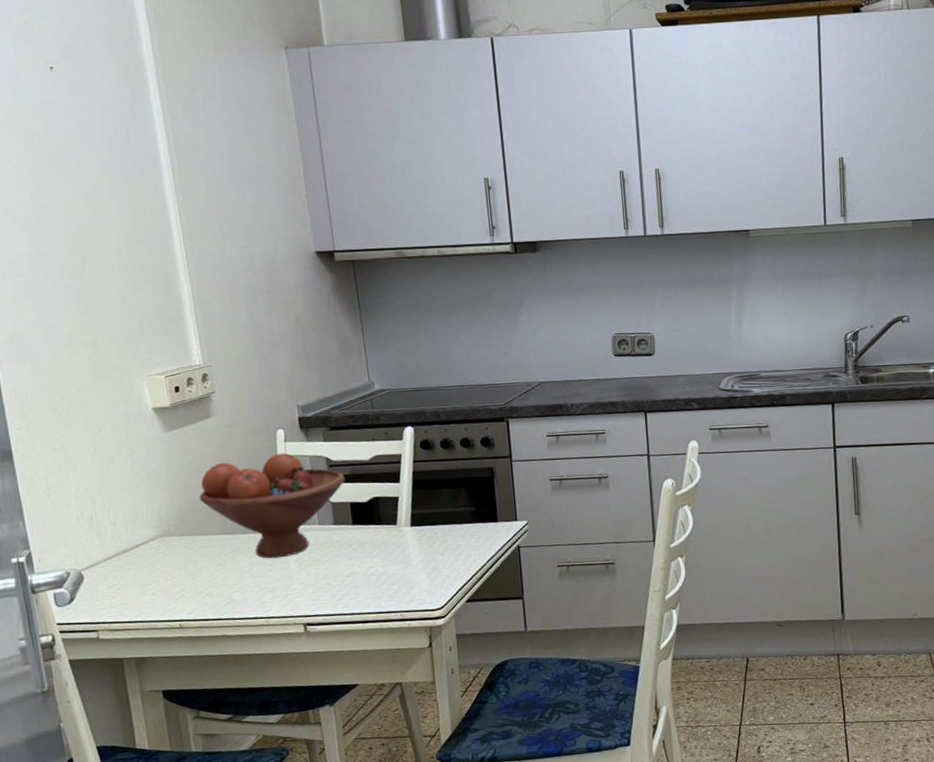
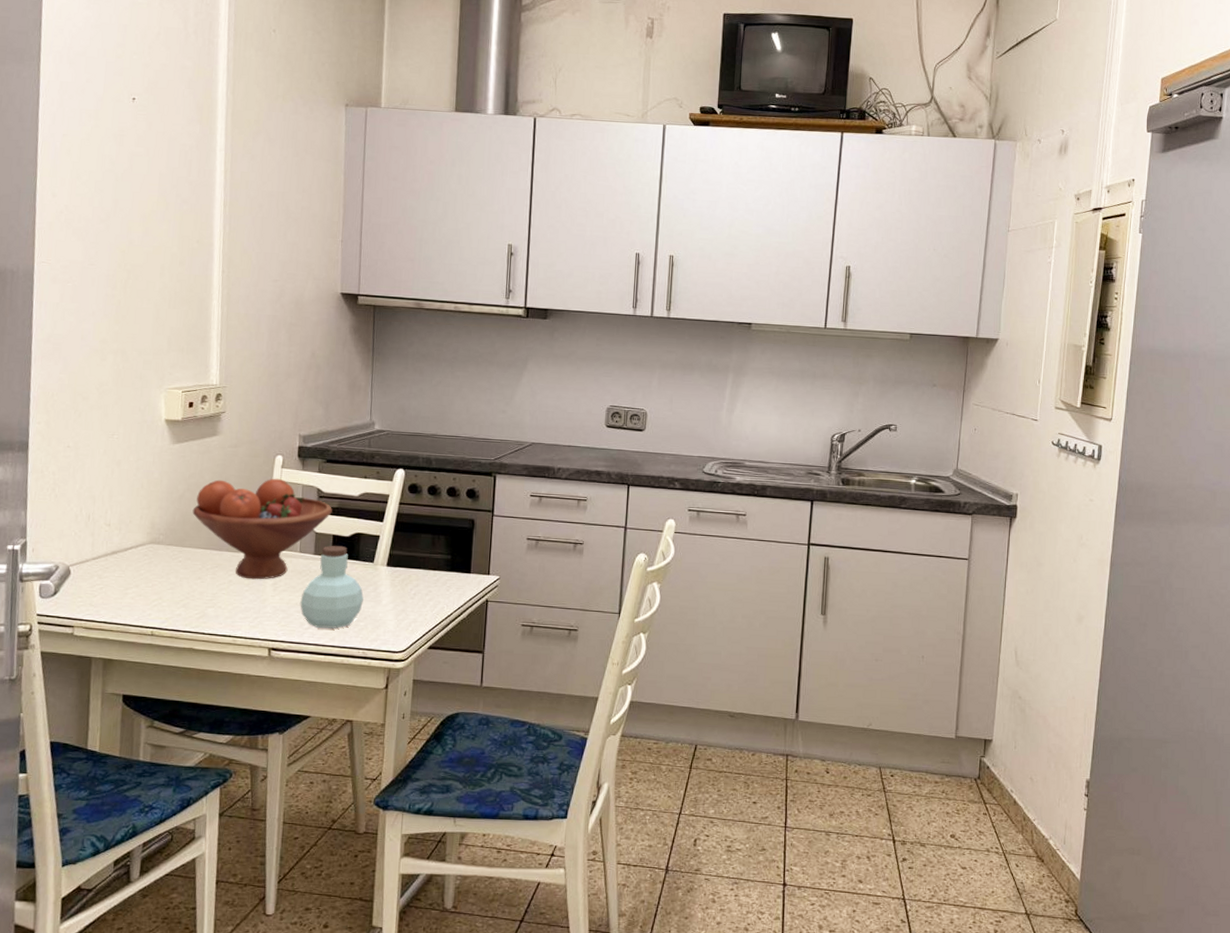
jar: none [327,512,393,597] -> present [300,546,364,629]

